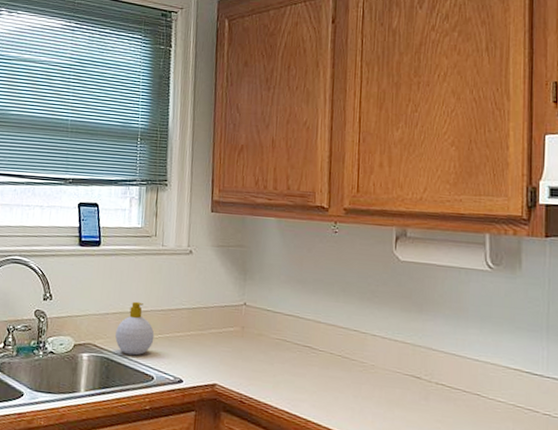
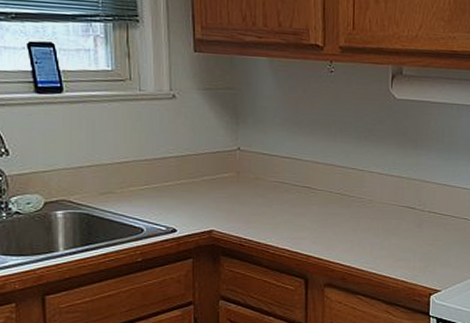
soap bottle: present [115,301,155,356] -> none [94,152,140,209]

